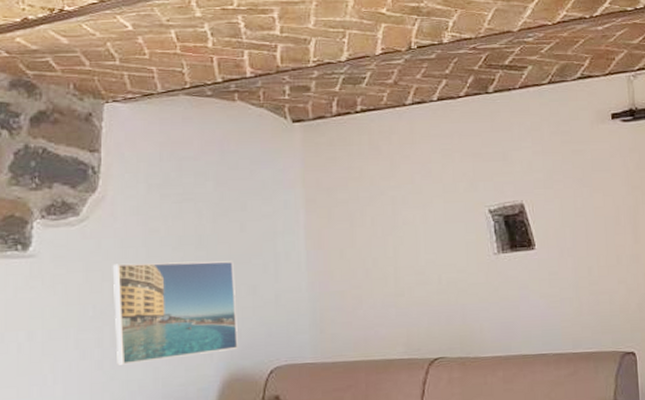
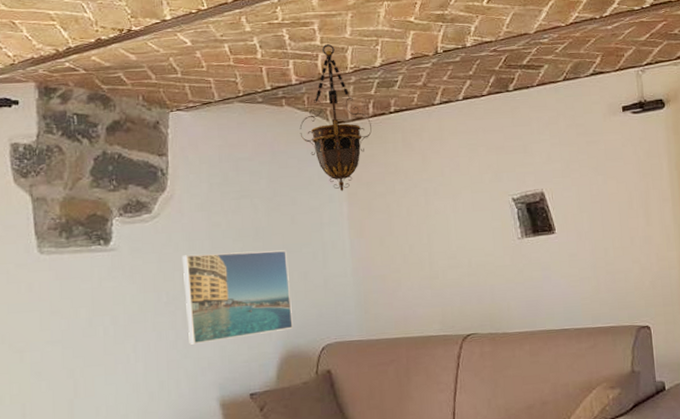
hanging lantern: none [253,35,335,198] -> present [299,44,372,192]

